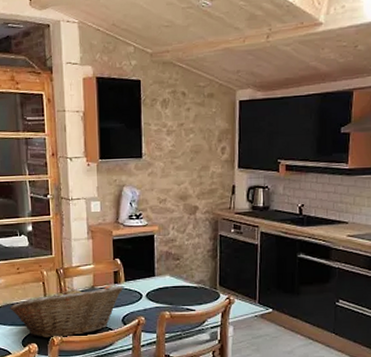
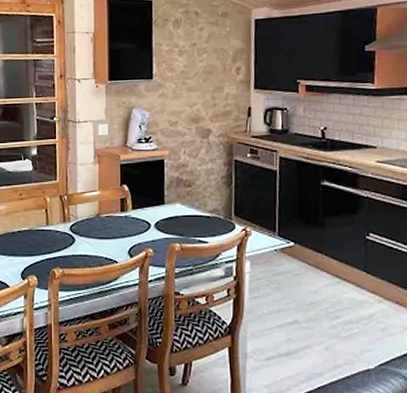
fruit basket: present [10,285,123,338] -> none [10,213,130,271]

